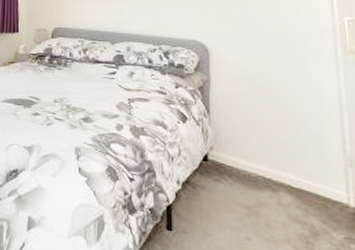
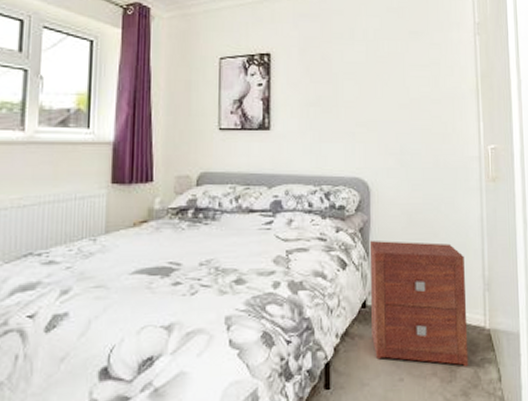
nightstand: none [210,100,329,243] -> present [369,241,469,367]

